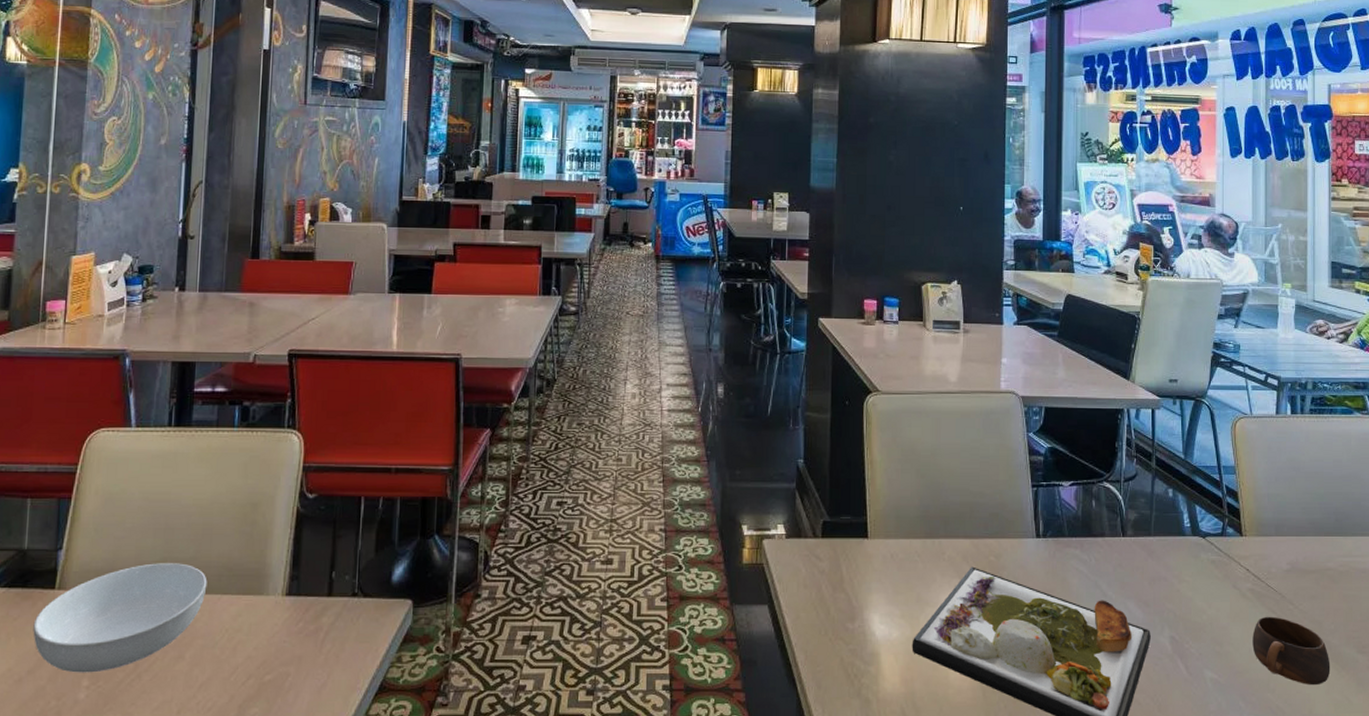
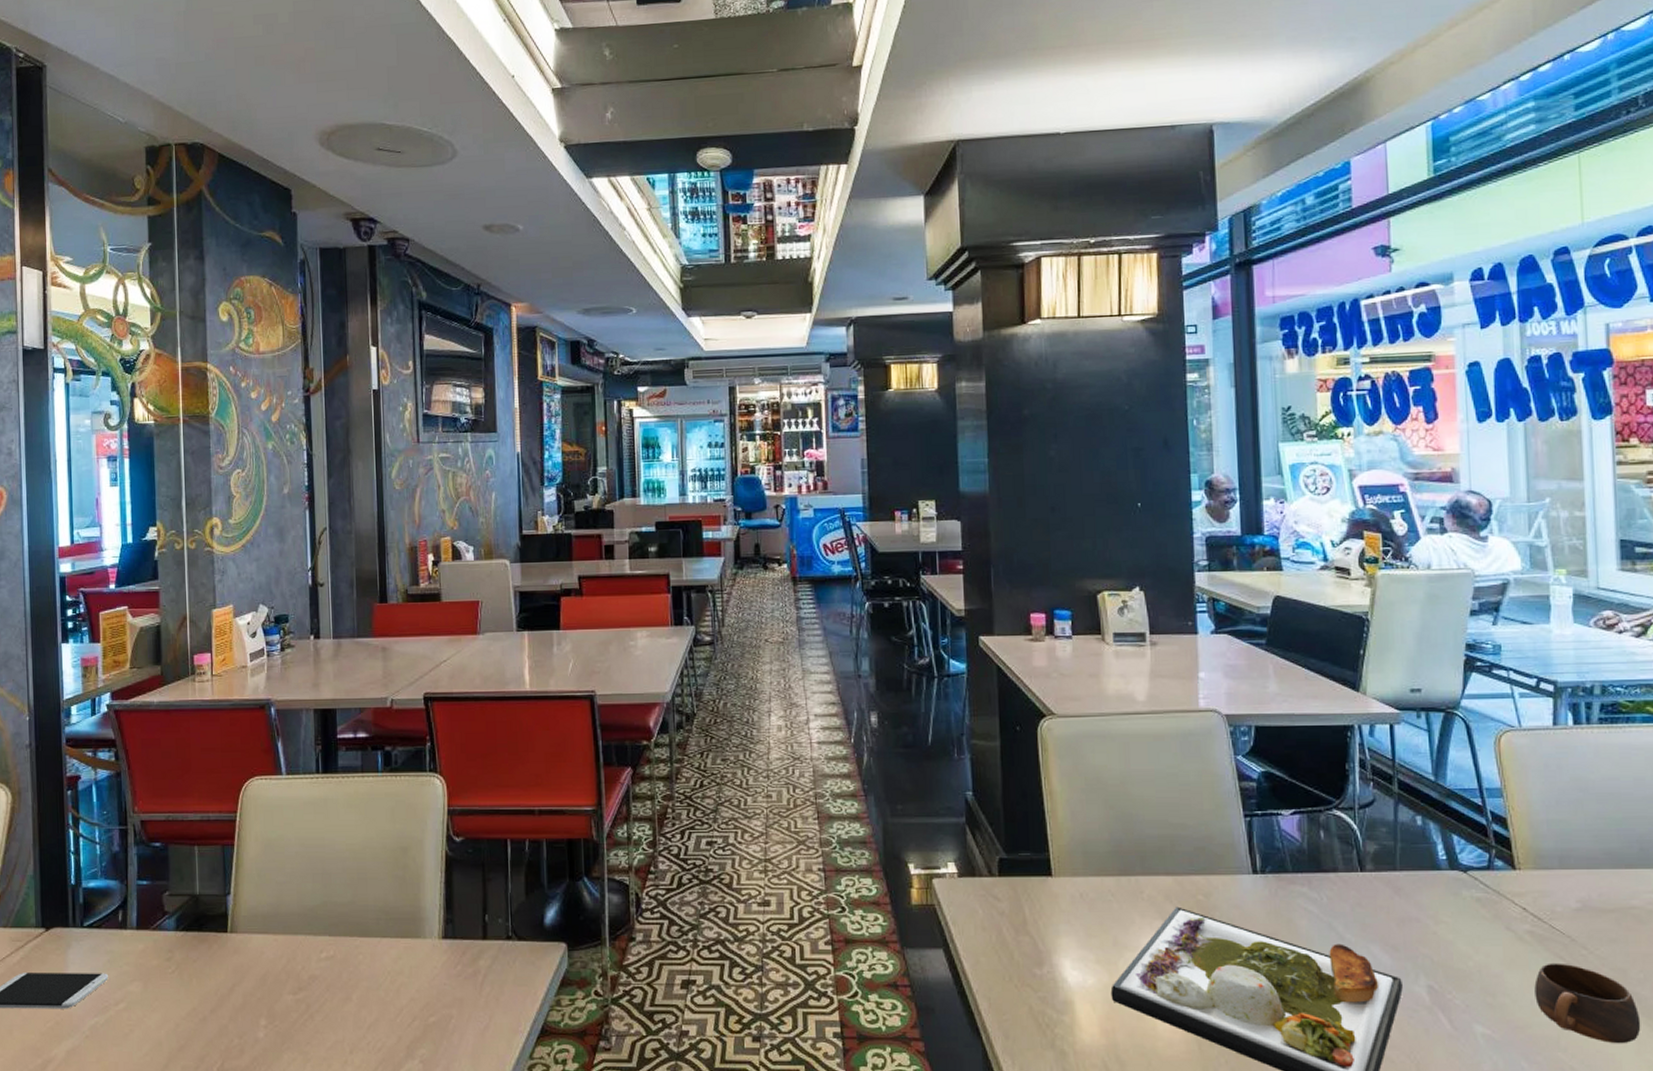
serving bowl: present [33,563,208,673] -> none [211,907,367,1013]

